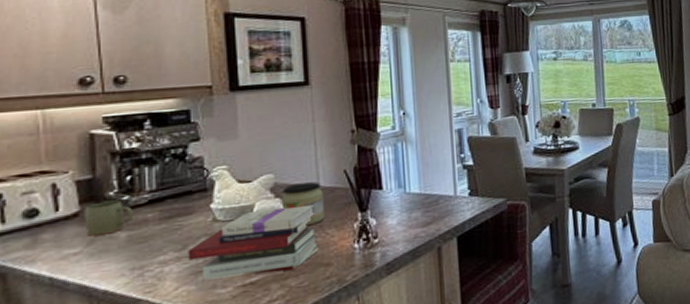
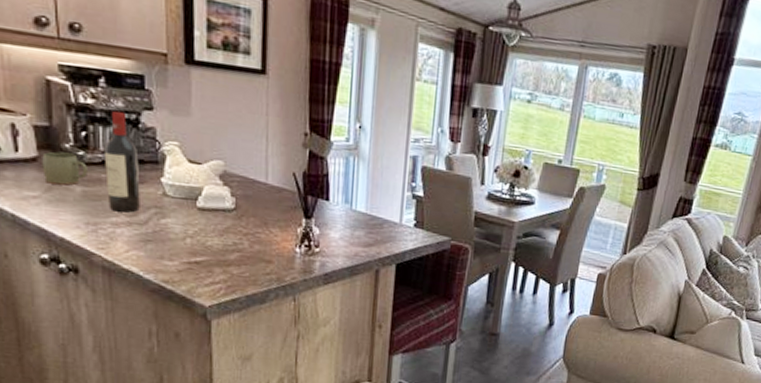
wine bottle: none [150,148,189,250] -> present [103,110,140,213]
books: present [187,205,319,280] -> none [138,193,262,259]
jar: present [281,181,326,226] -> none [229,175,271,221]

